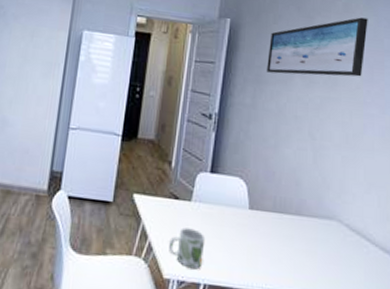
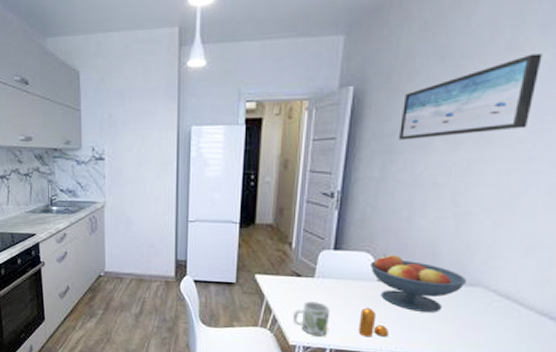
pepper shaker: none [231,237,260,272] -> present [358,307,389,337]
fruit bowl: none [242,179,325,246] -> present [369,253,468,313]

